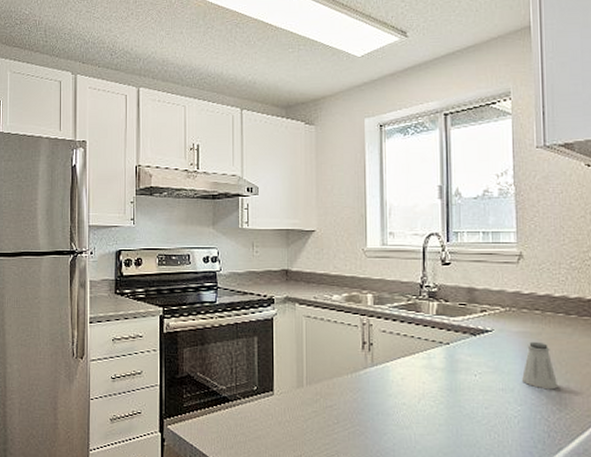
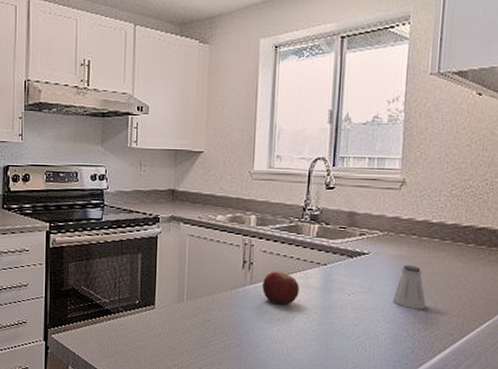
apple: none [384,352,423,388] -> present [262,271,299,305]

